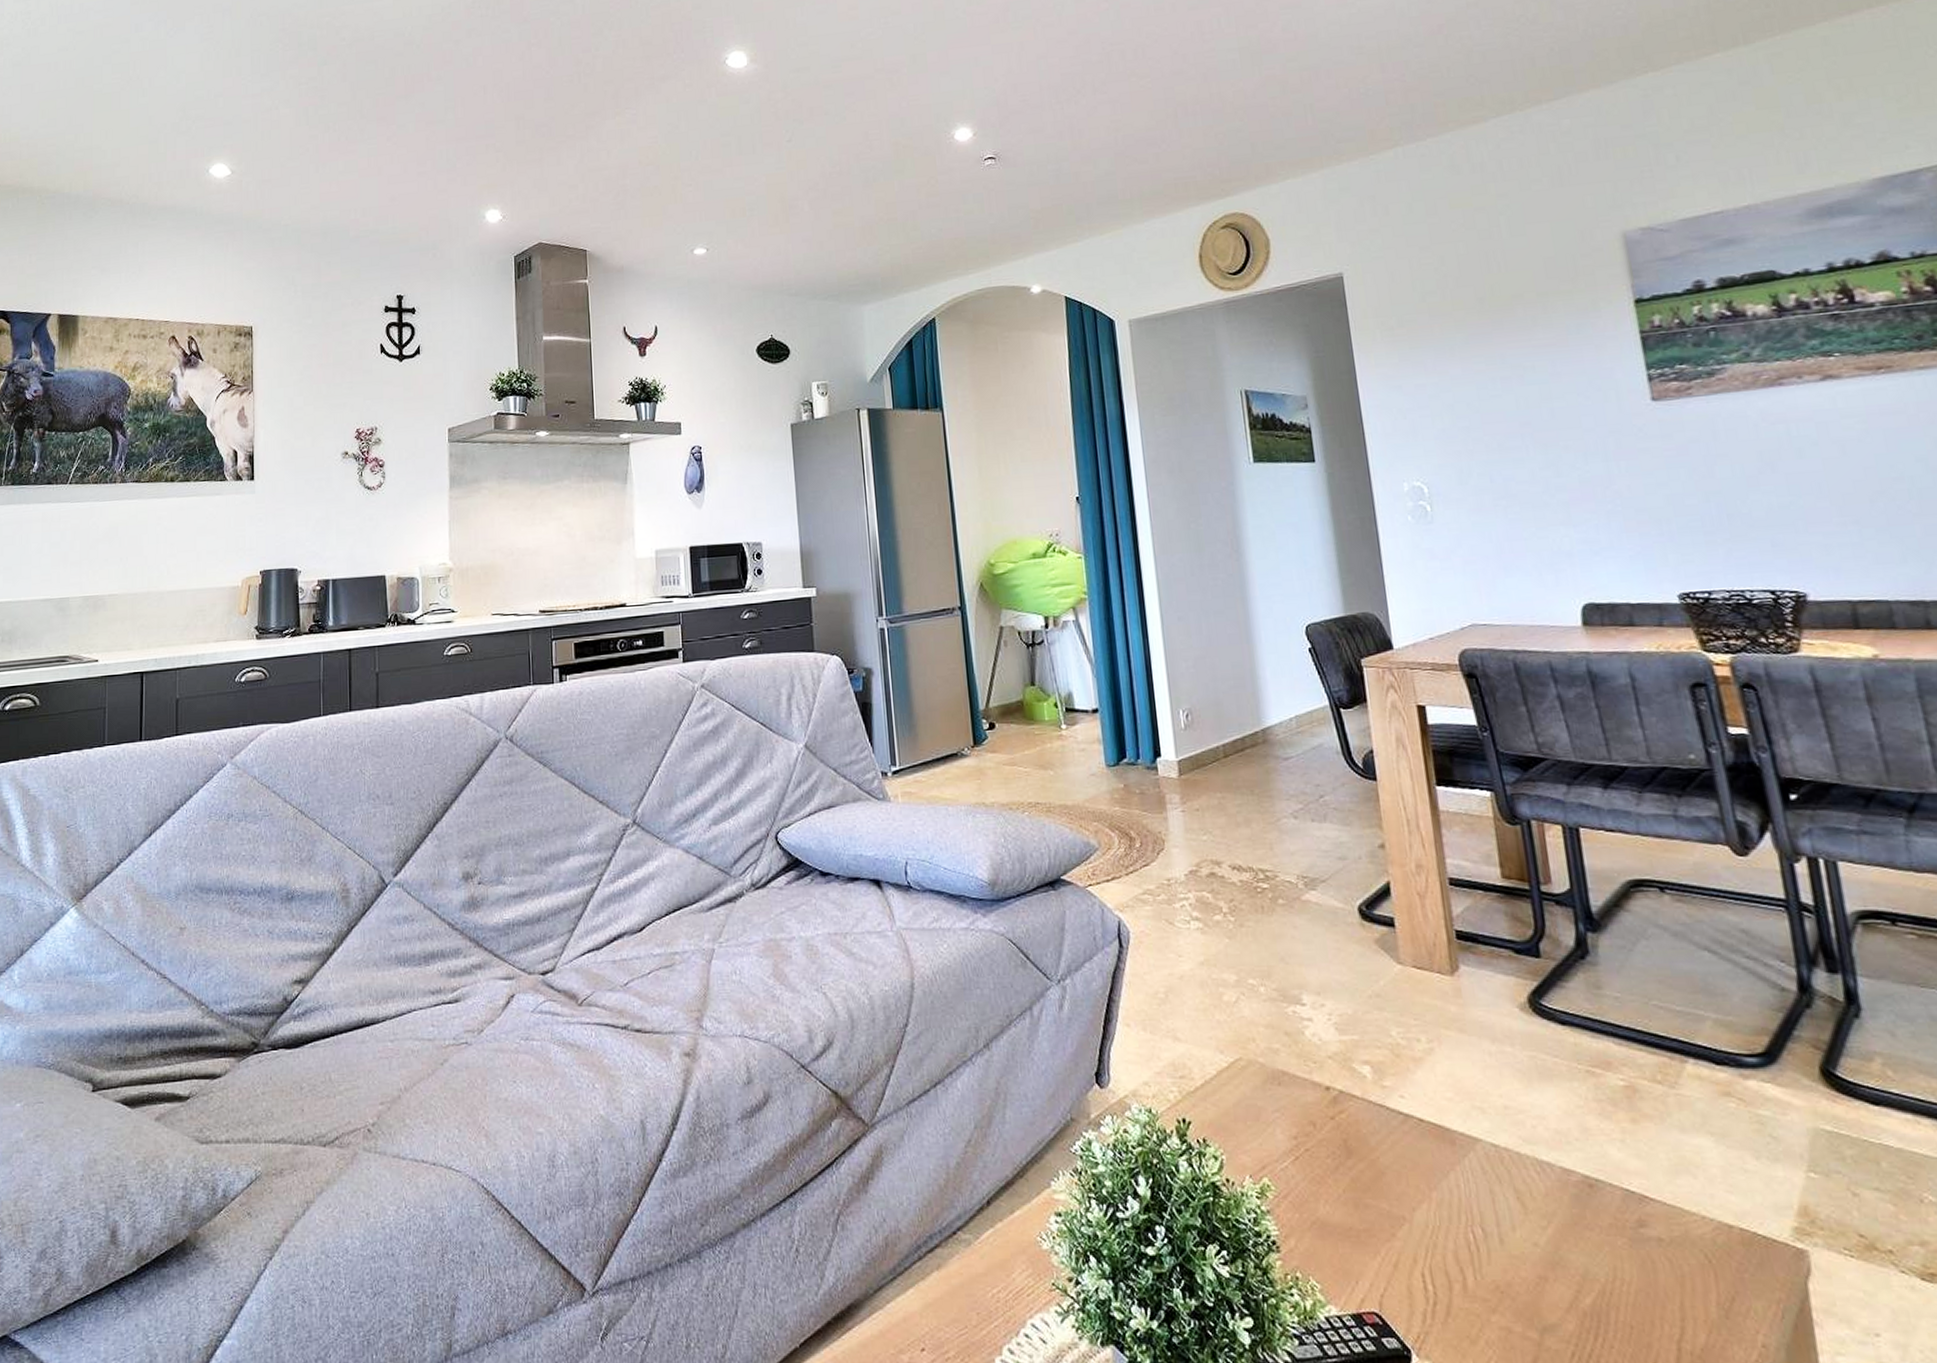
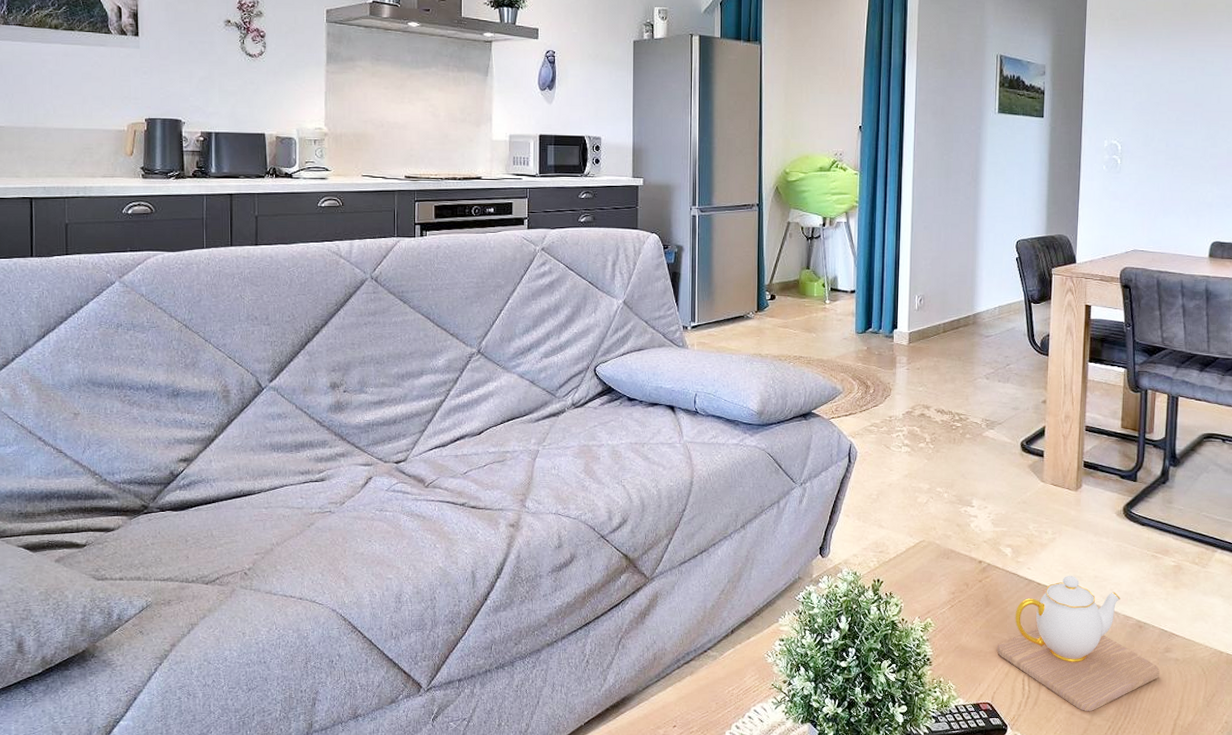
teapot: none [1374,1106,1637,1328] -> present [997,576,1160,712]

